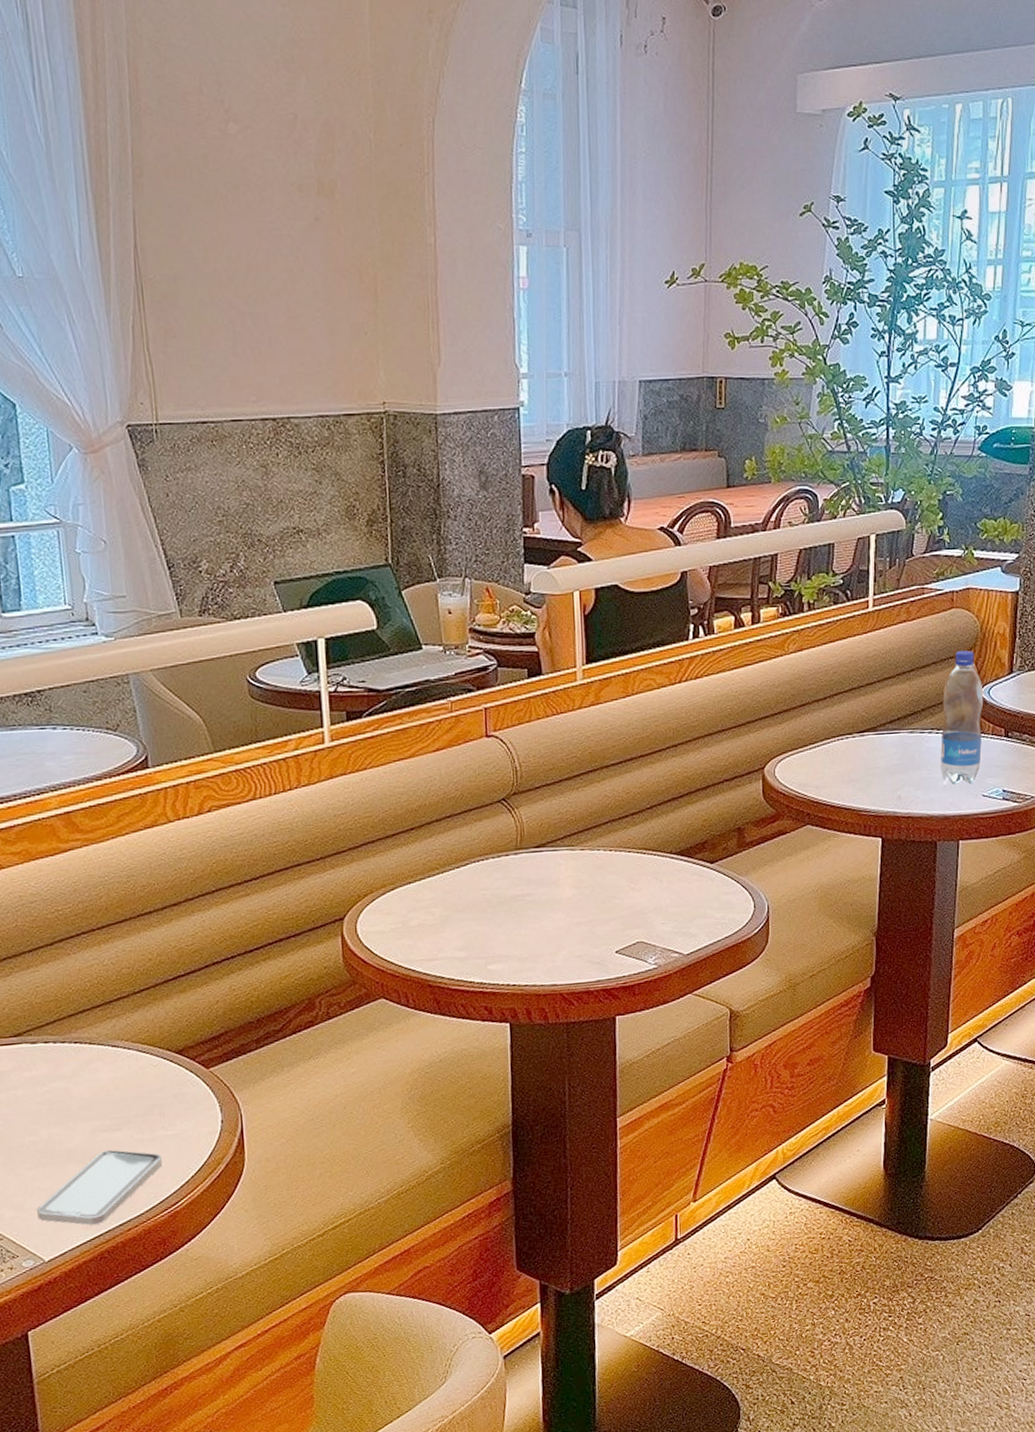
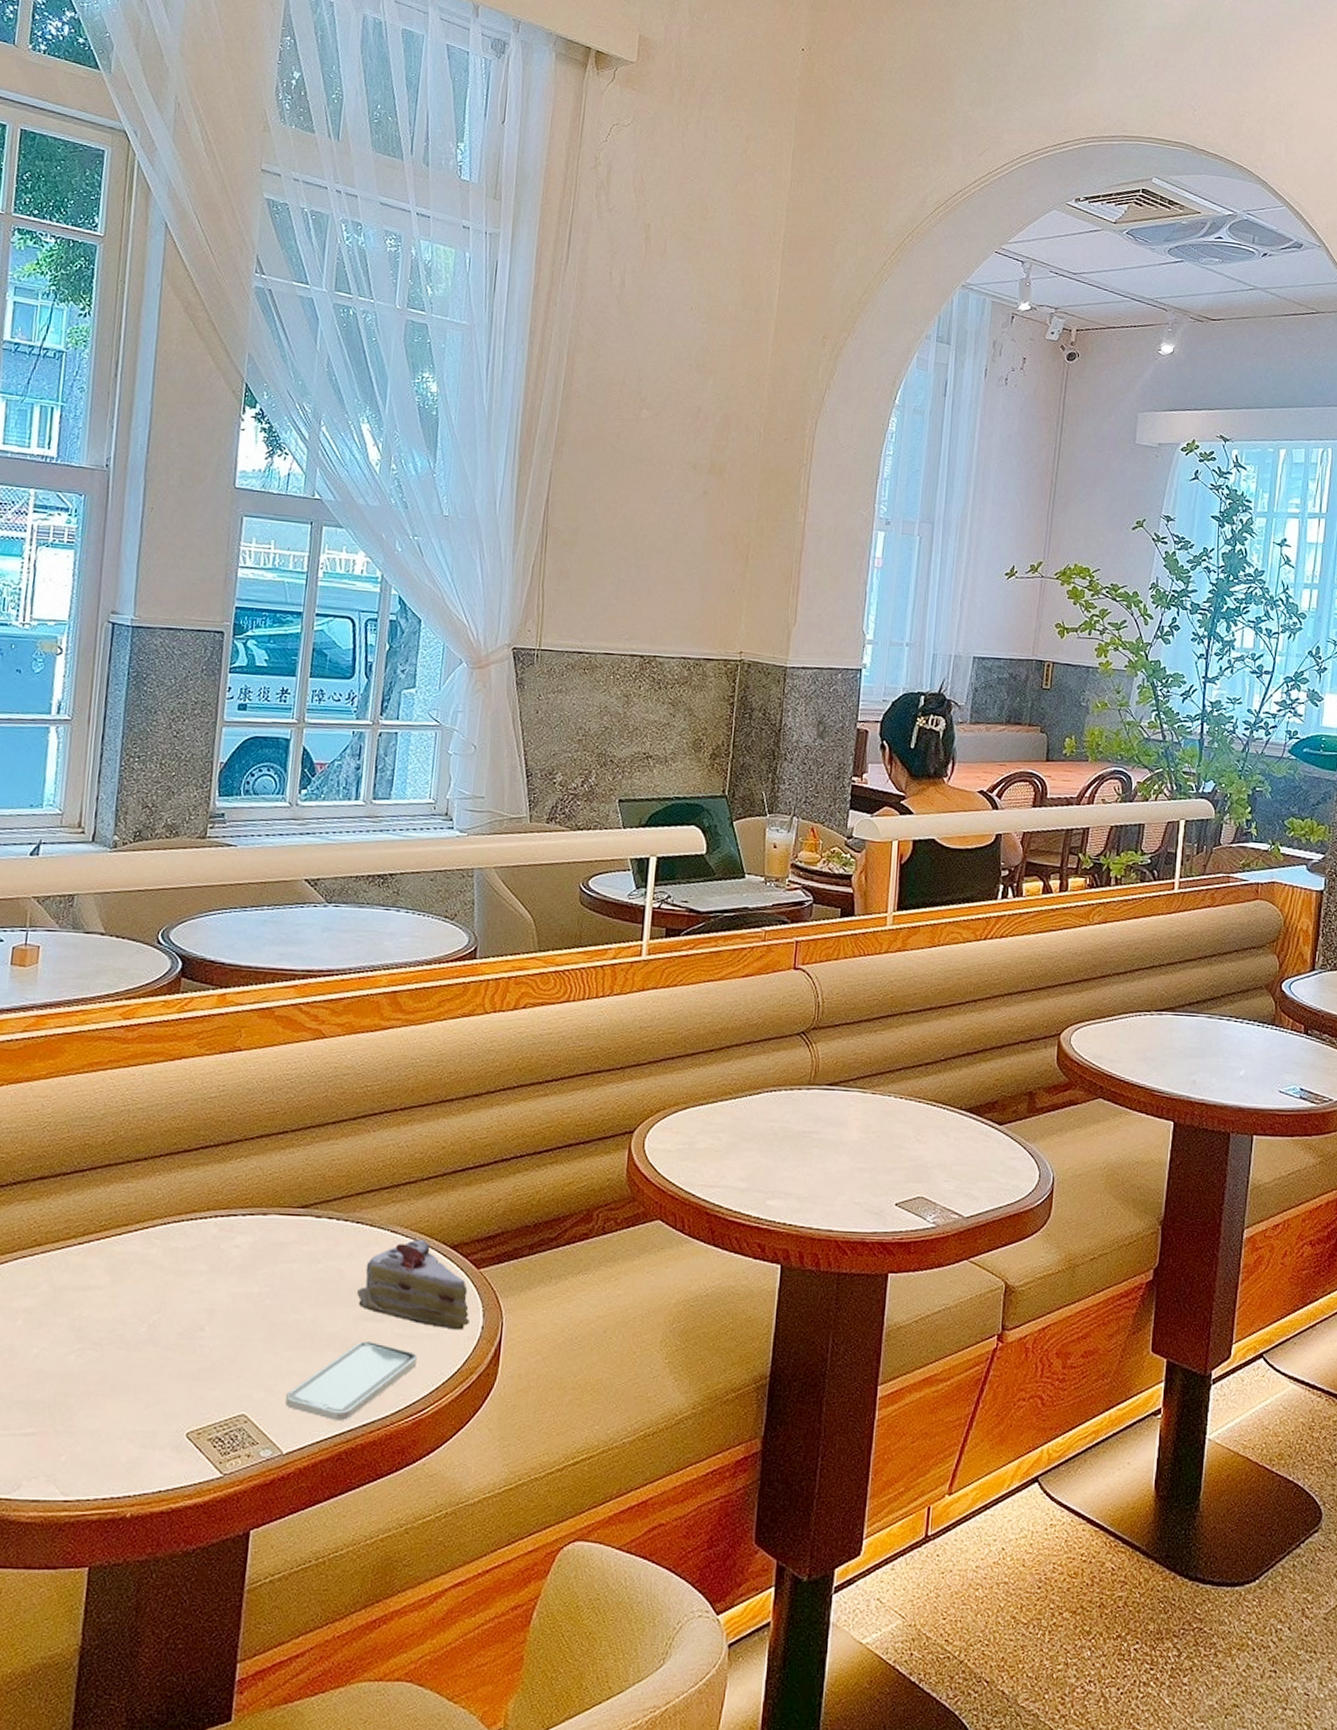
cake: none [89,1050,208,1128] -> present [357,1240,469,1330]
bottle: present [940,650,984,784] -> none [1238,942,1285,1077]

